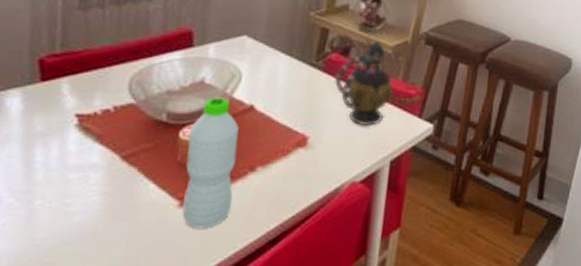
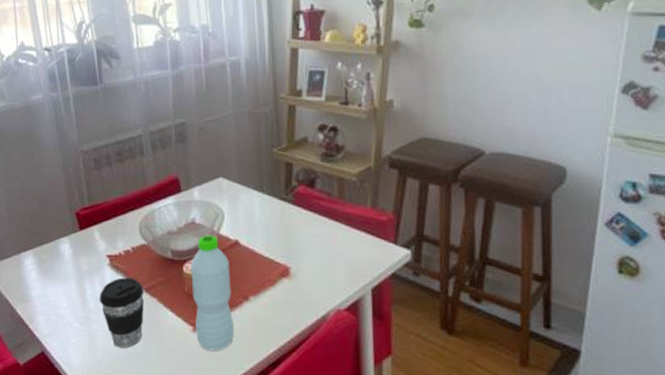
coffee cup: none [52,142,122,229] -> present [99,277,144,348]
teapot: present [334,39,422,127] -> none [306,169,395,255]

